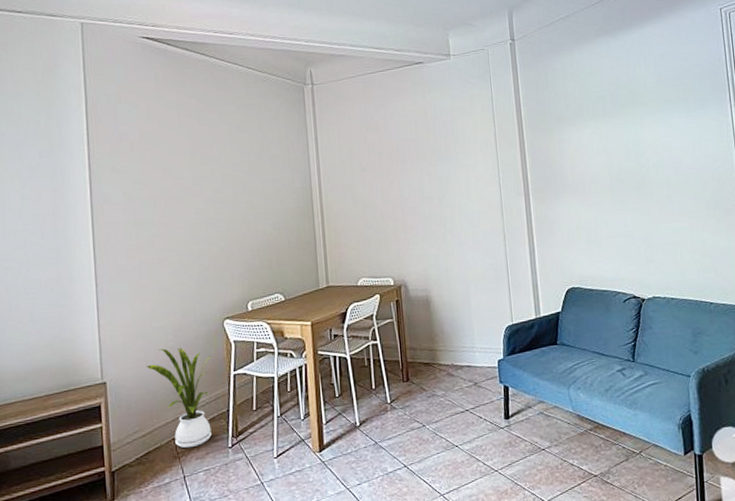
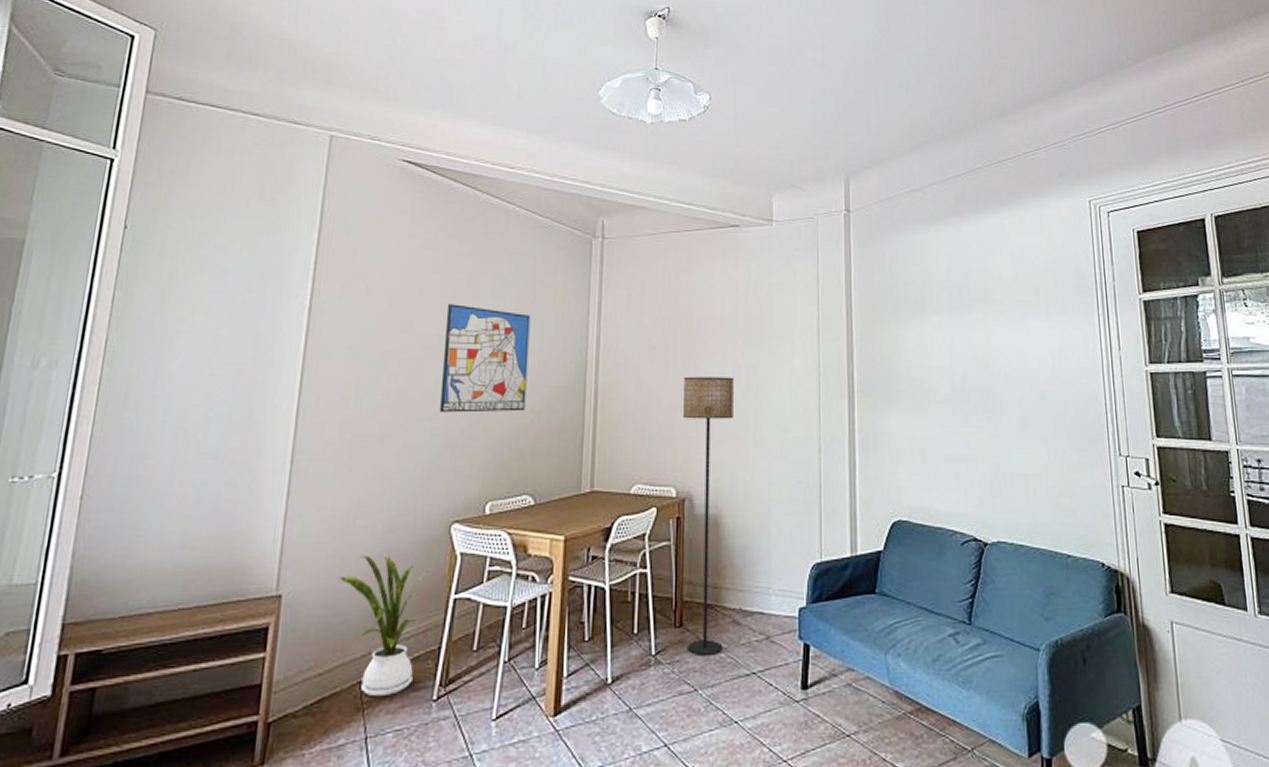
wall art: none [195,150,268,237] -> present [439,304,531,413]
floor lamp: none [390,187,442,401] -> present [683,376,734,657]

